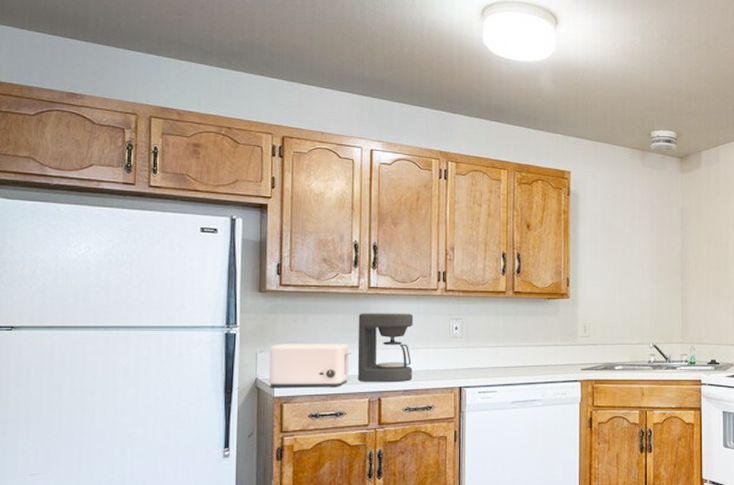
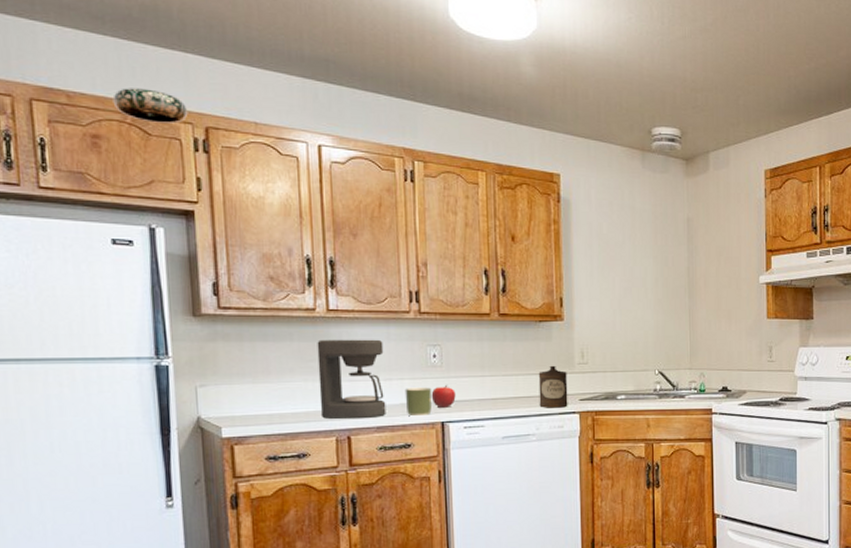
decorative bowl: none [212,106,270,134] -> present [112,88,189,124]
toaster: present [268,344,351,389] -> none [211,375,311,428]
mug: none [429,356,452,382] -> present [405,387,432,417]
fruit: none [452,353,473,374] -> present [431,384,456,408]
canister: none [545,338,571,376] -> present [538,365,568,408]

